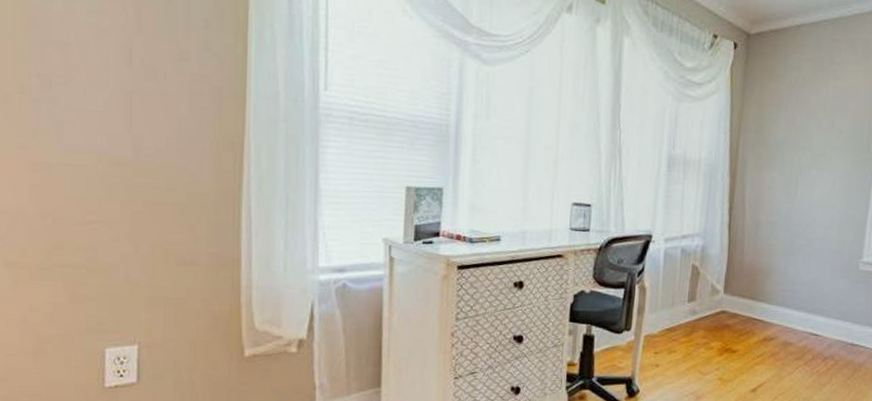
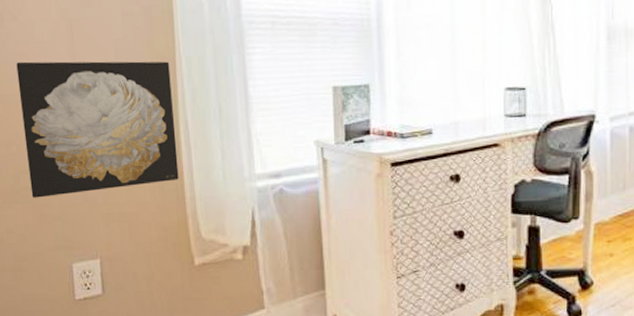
wall art: none [62,129,237,276] -> present [16,61,179,198]

